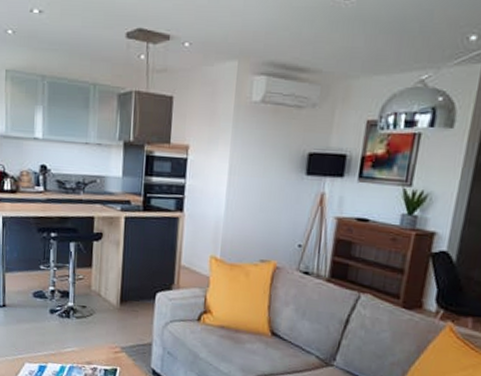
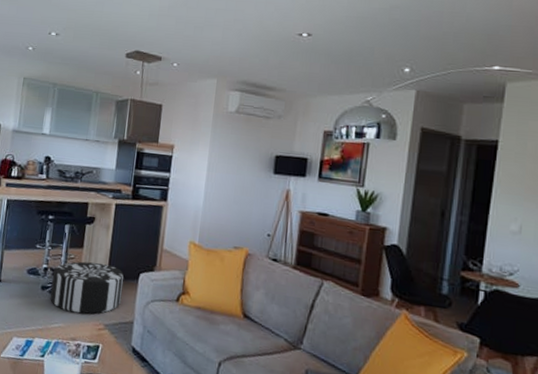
pouf: none [60,282,140,337] -> present [50,261,125,314]

